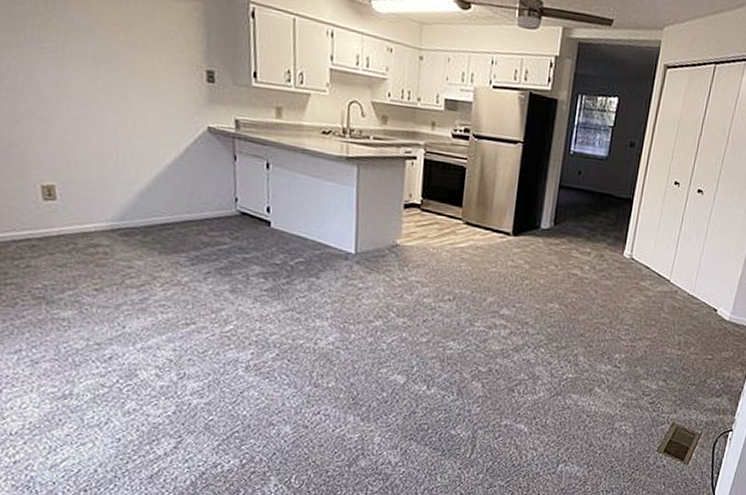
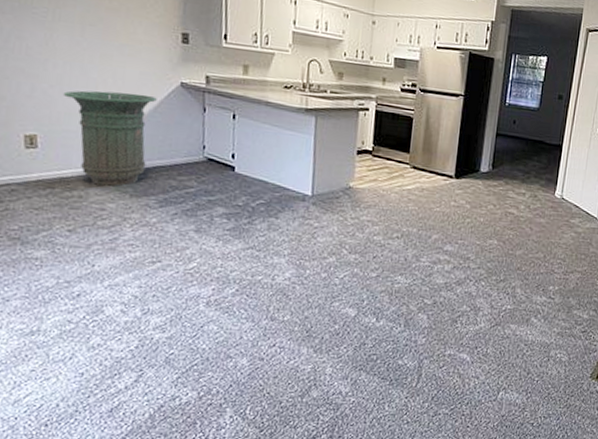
trash can: none [79,136,183,242] -> present [62,90,157,186]

